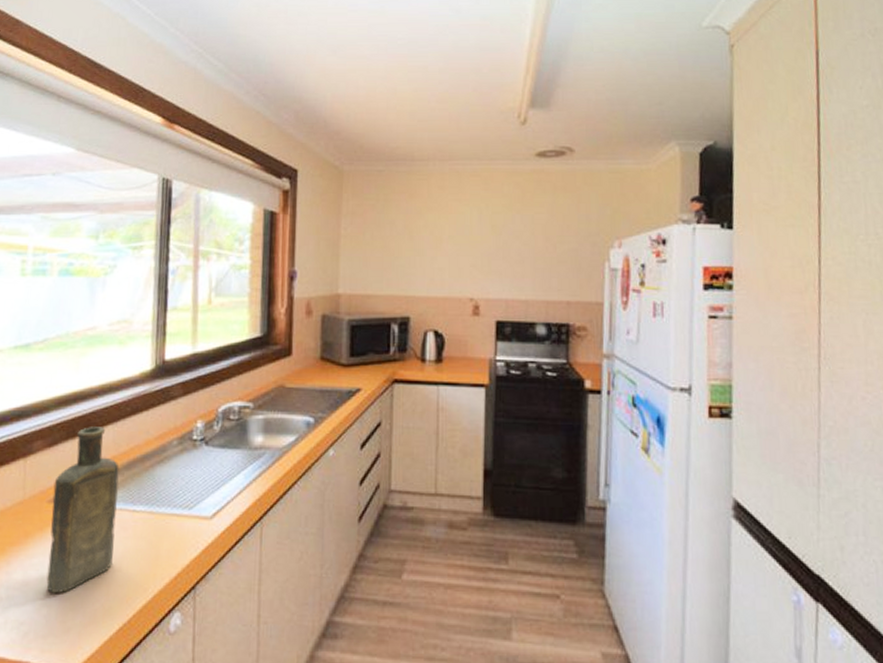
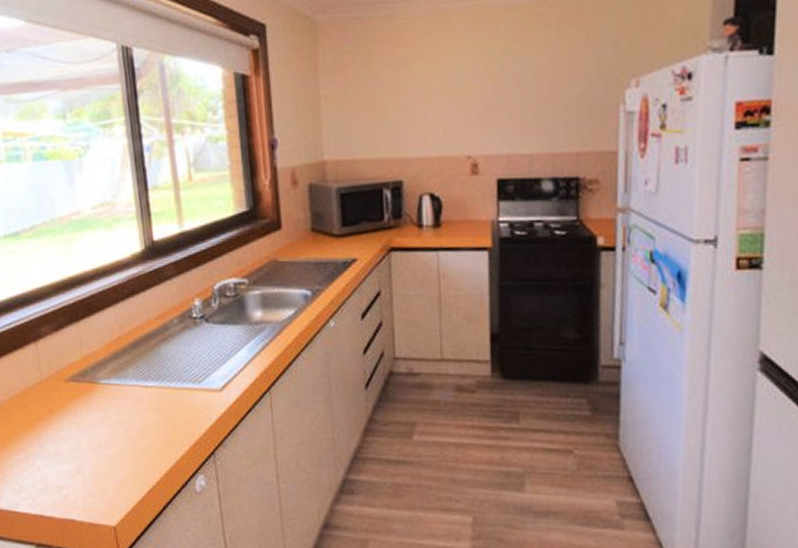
bottle: present [46,427,120,594] -> none [66,309,134,462]

